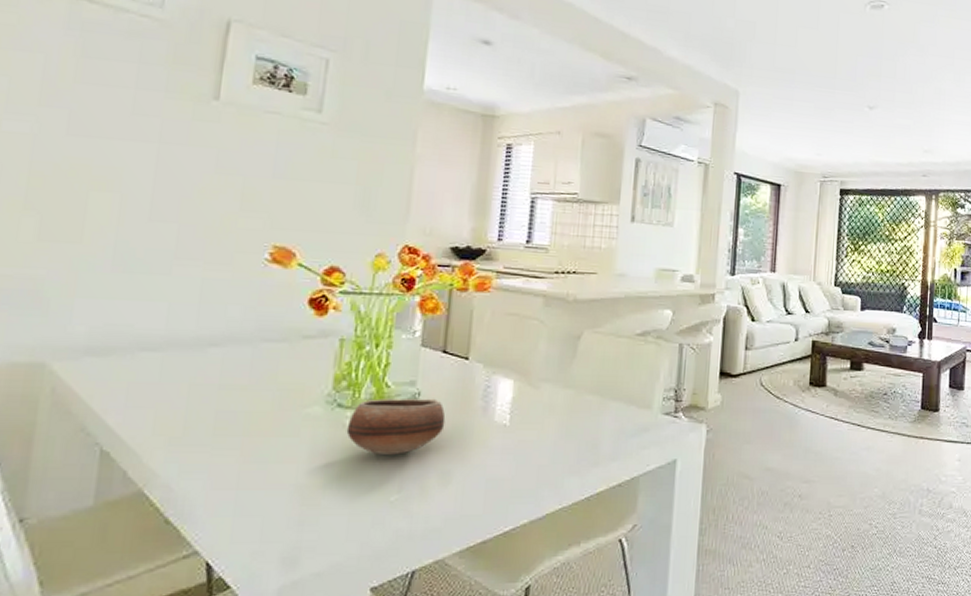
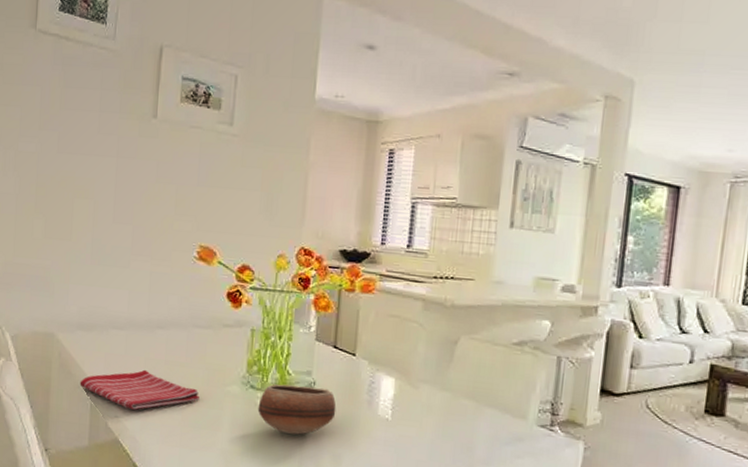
dish towel: none [84,398,267,450] -> present [79,369,199,410]

